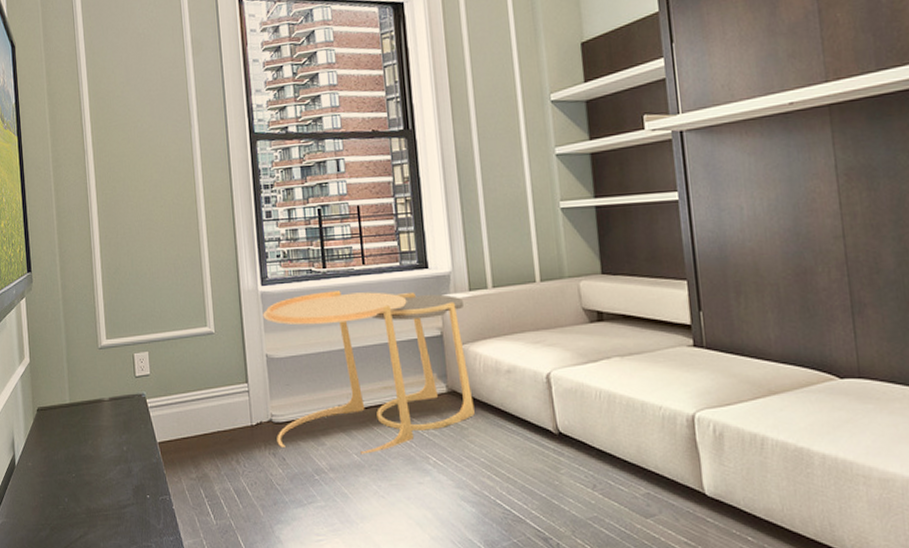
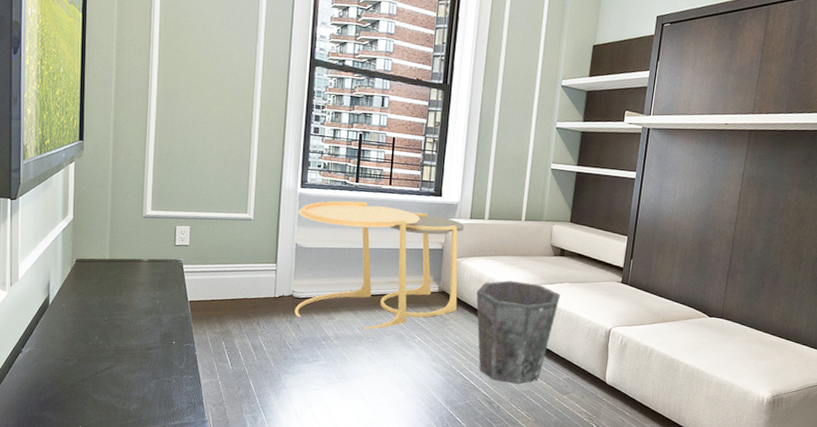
waste bin: none [496,364,611,509] -> present [476,280,560,384]

